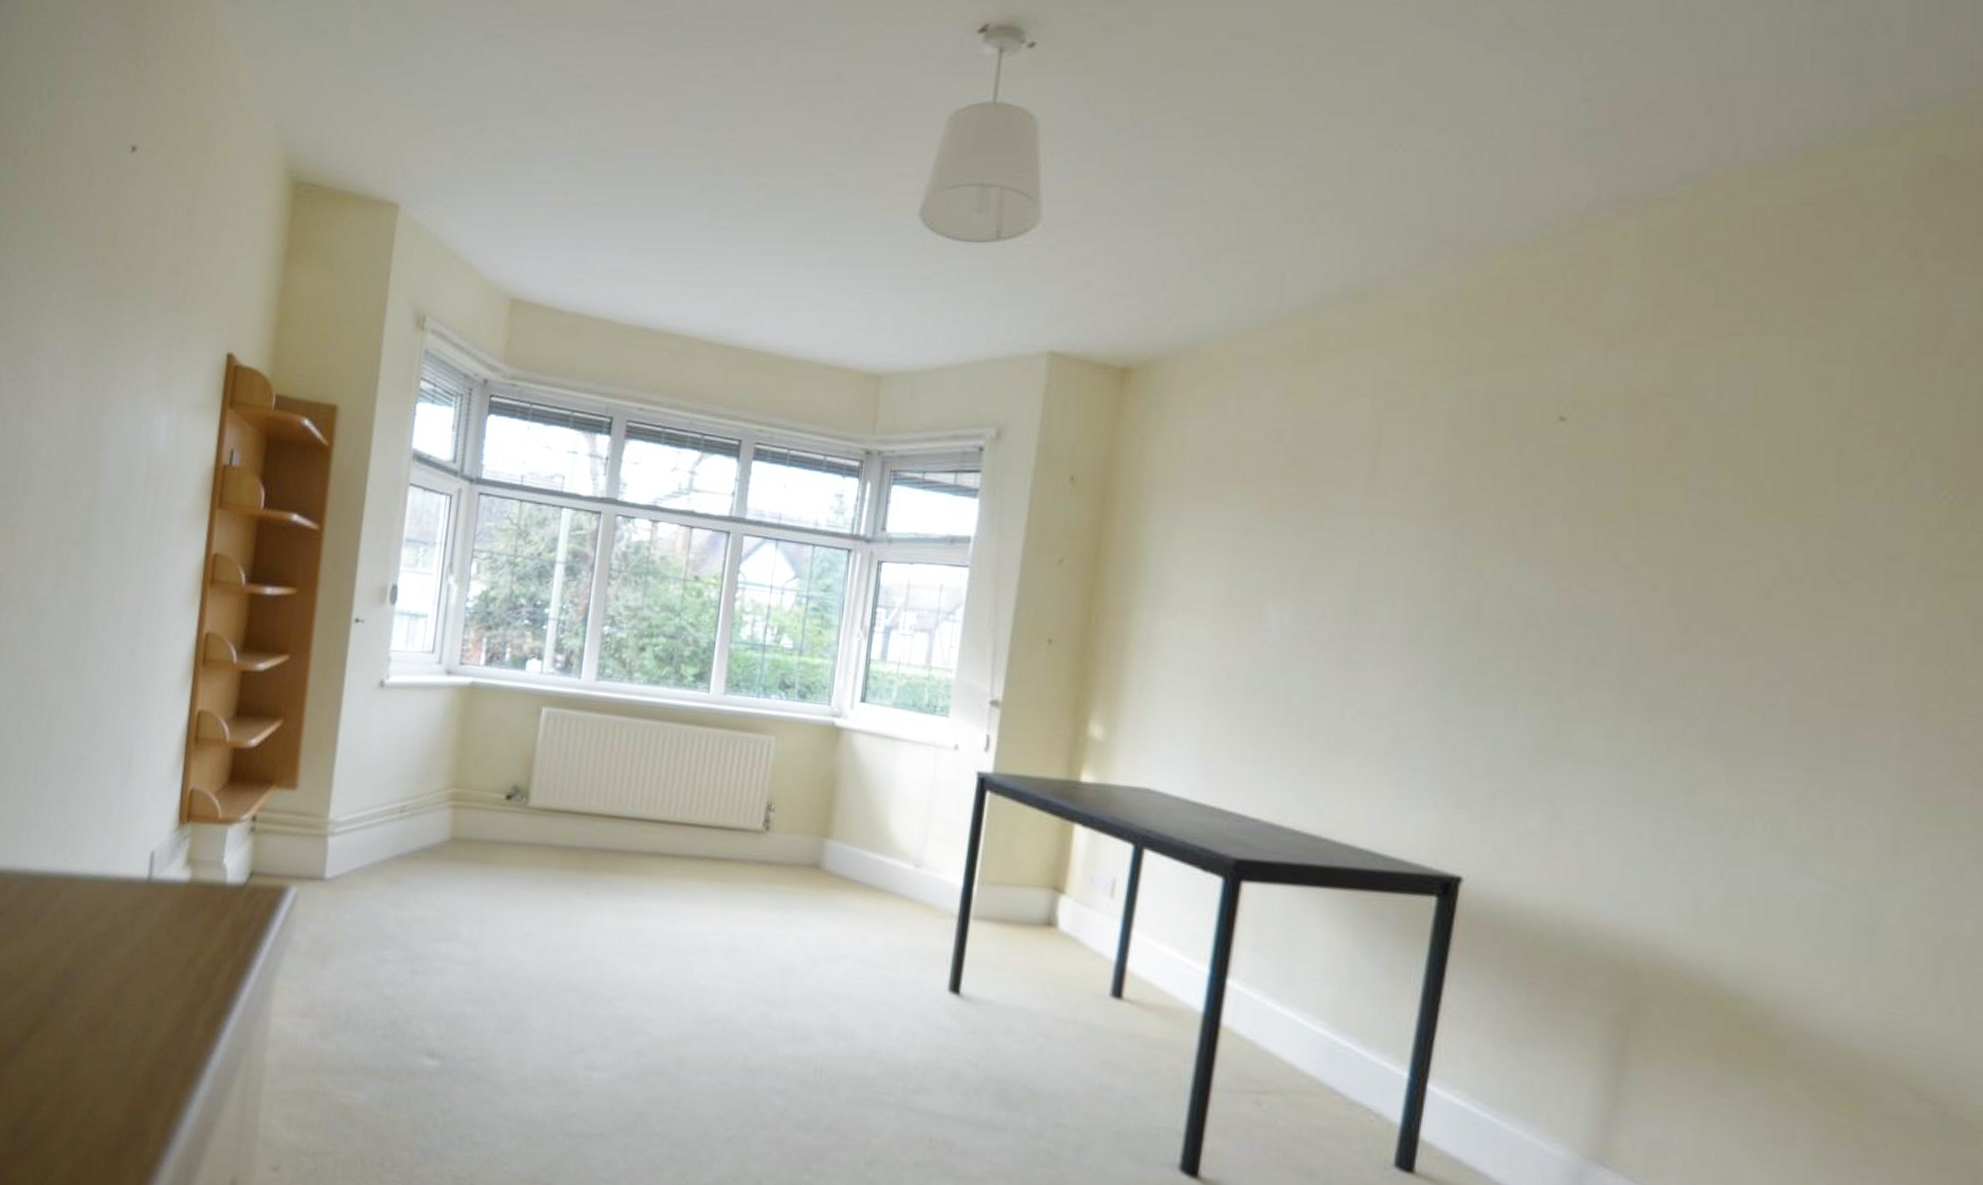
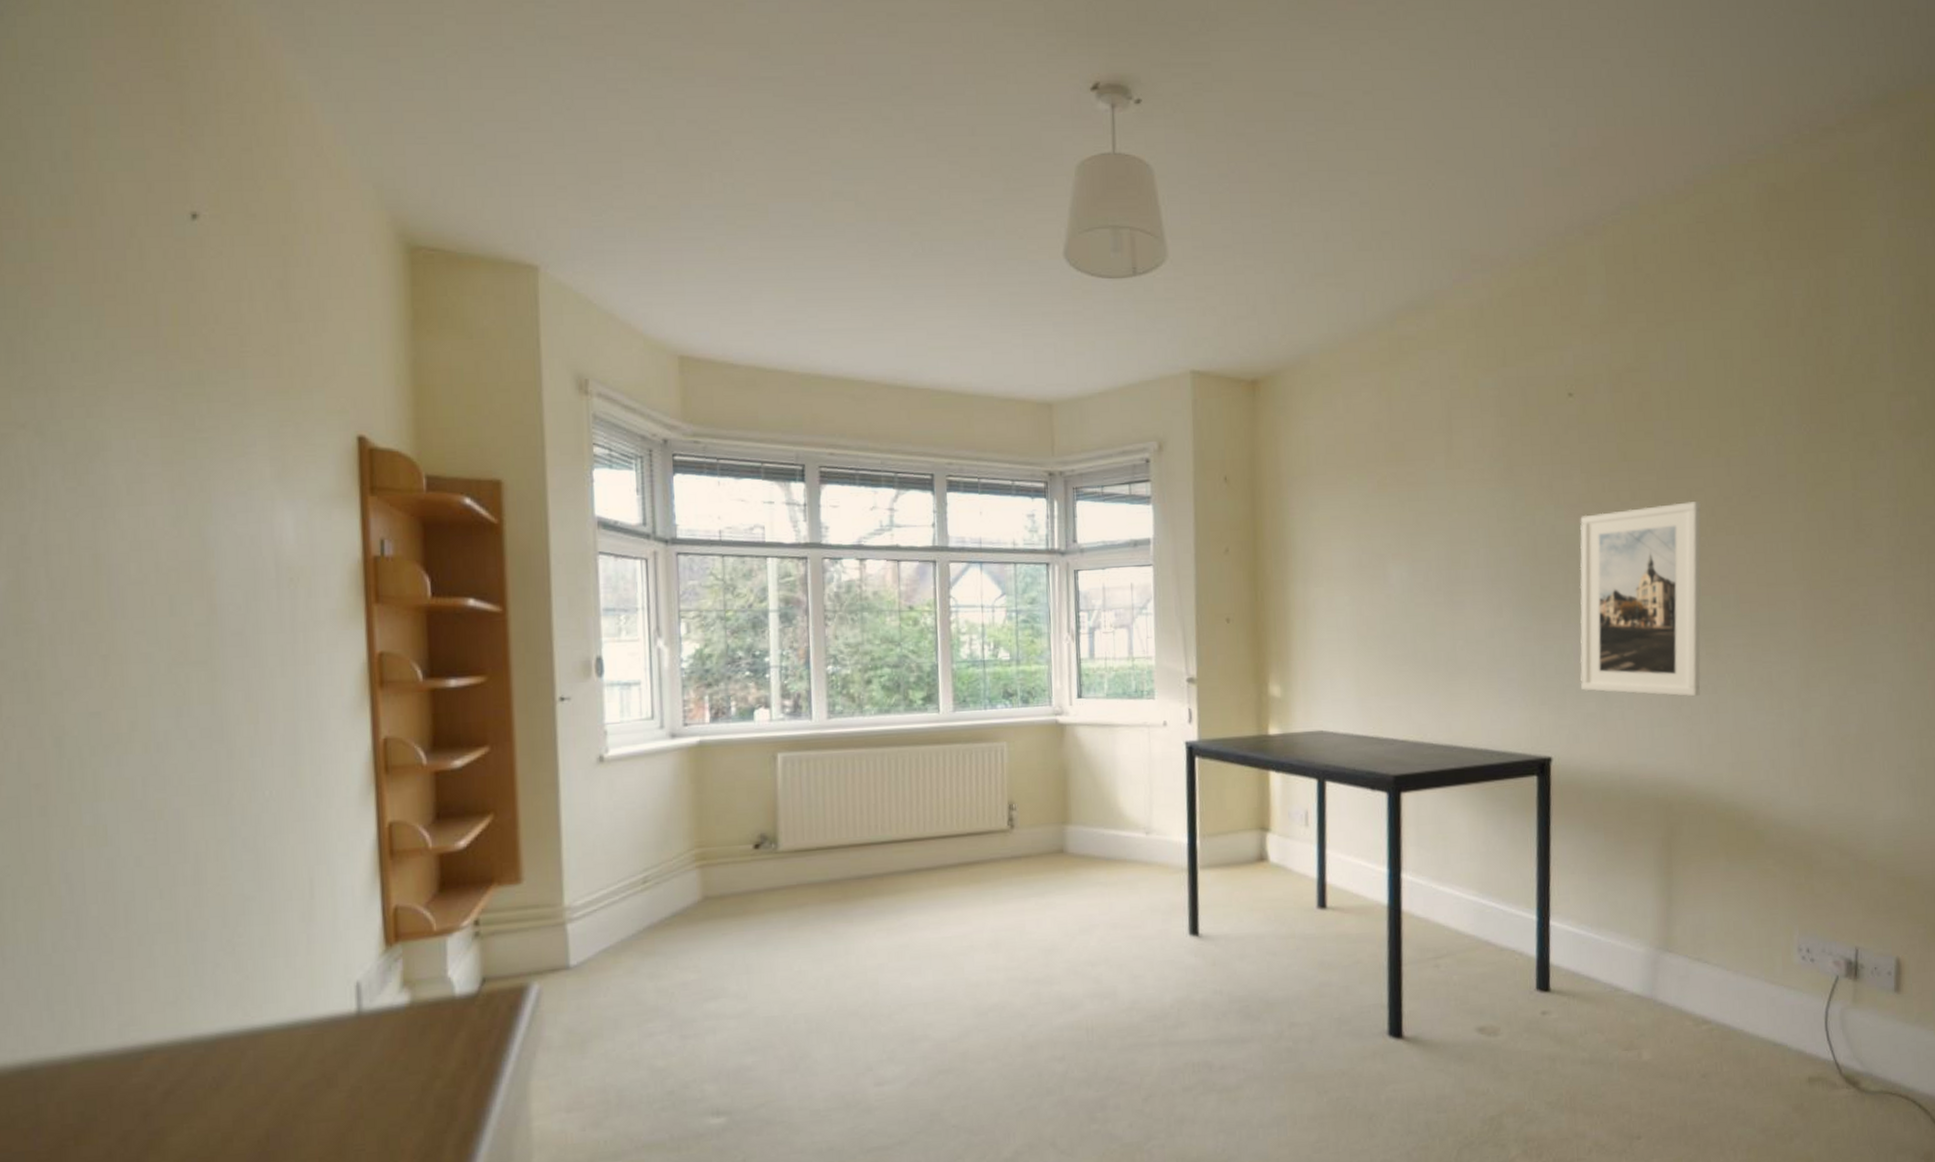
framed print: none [1521,575,1748,838] -> present [1579,501,1702,697]

